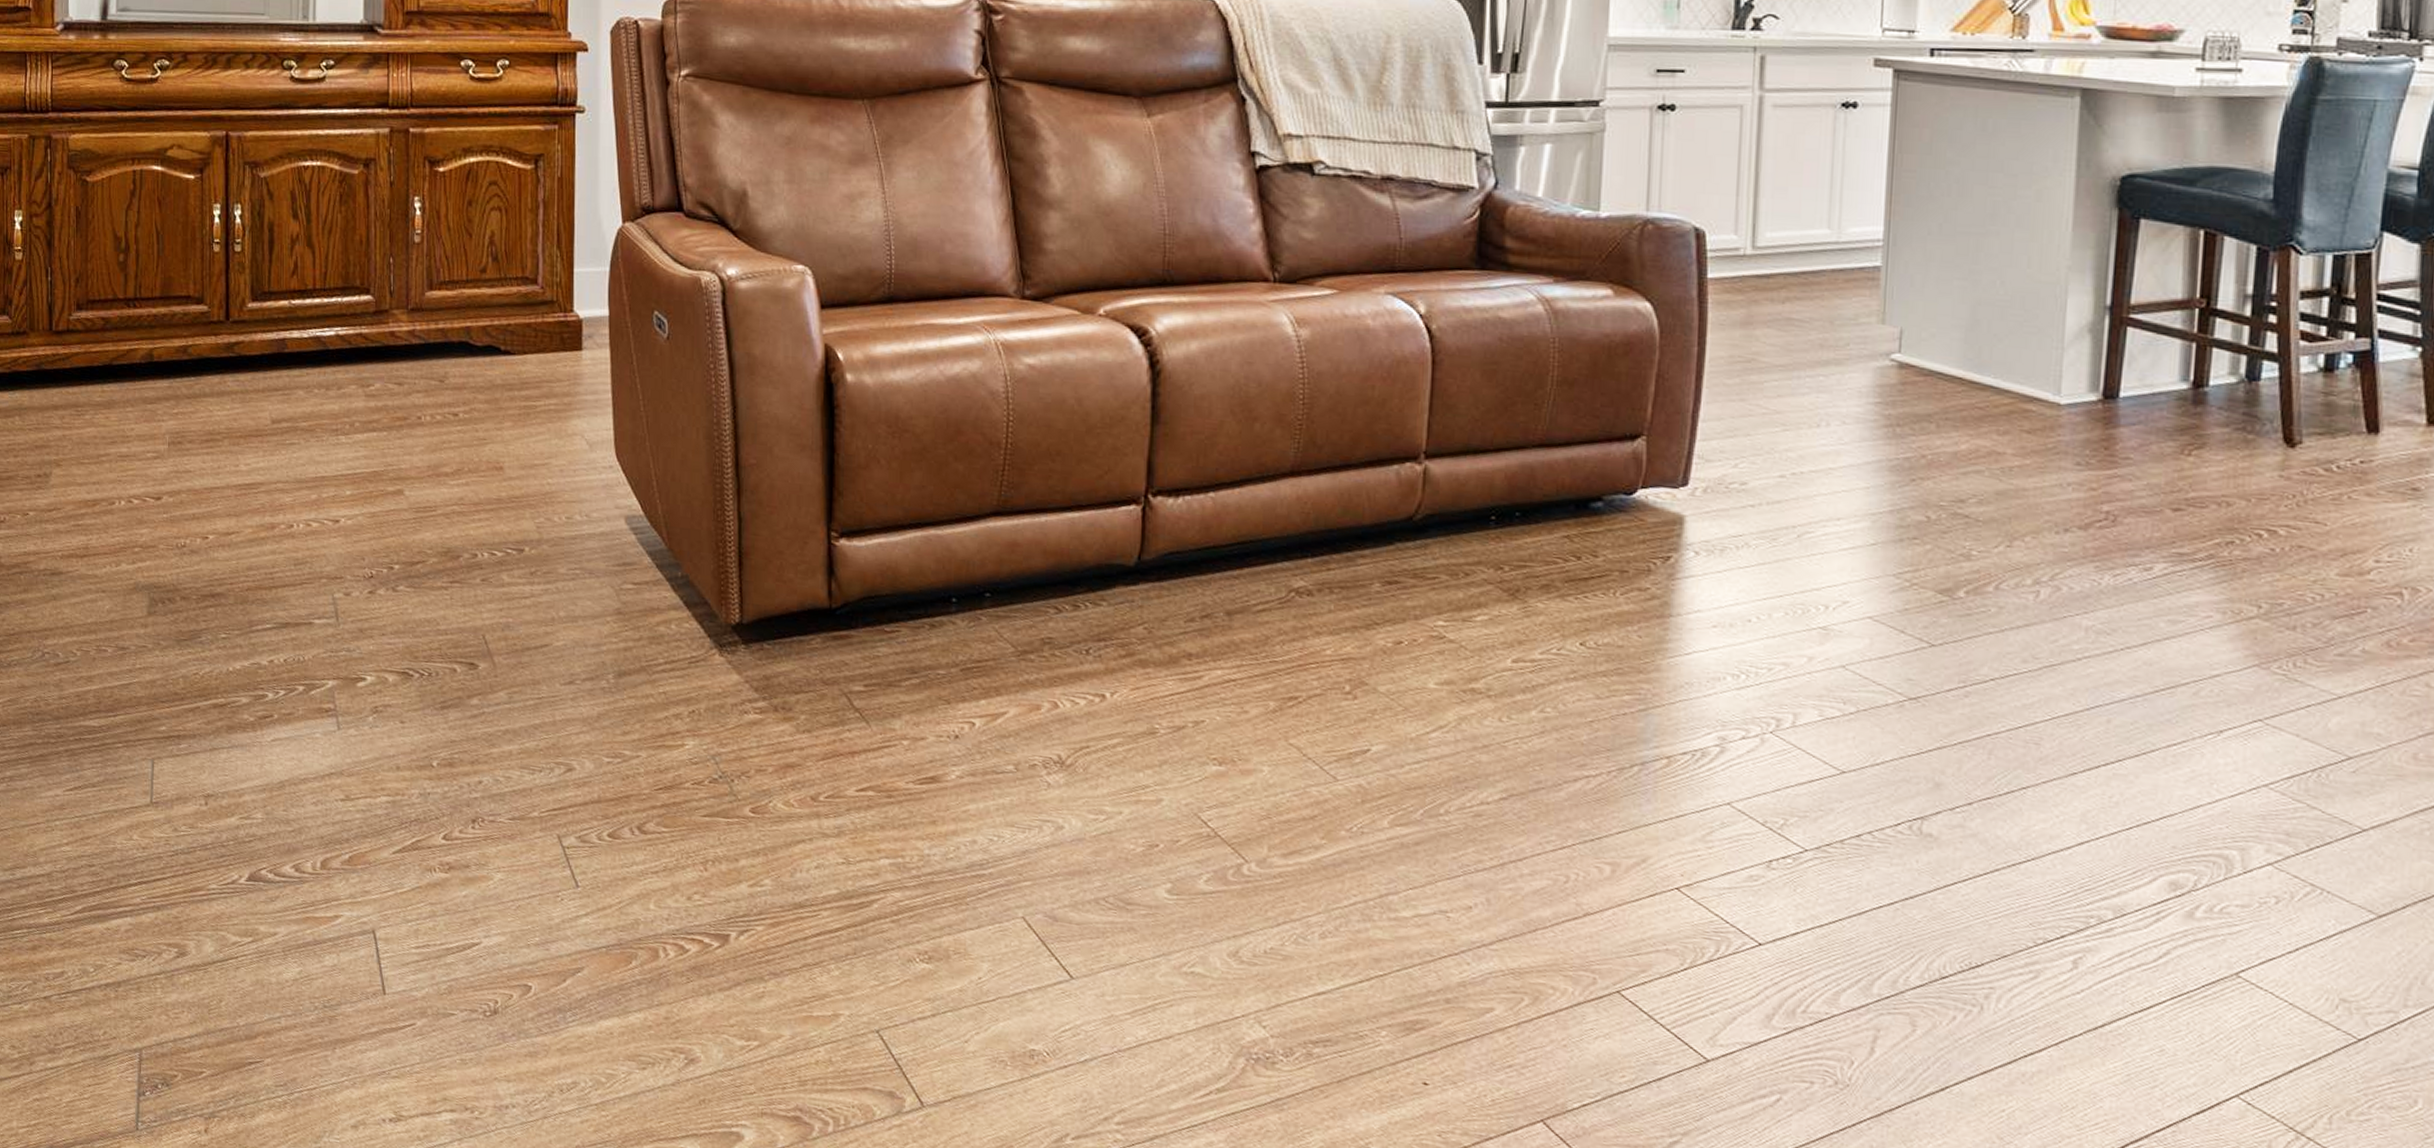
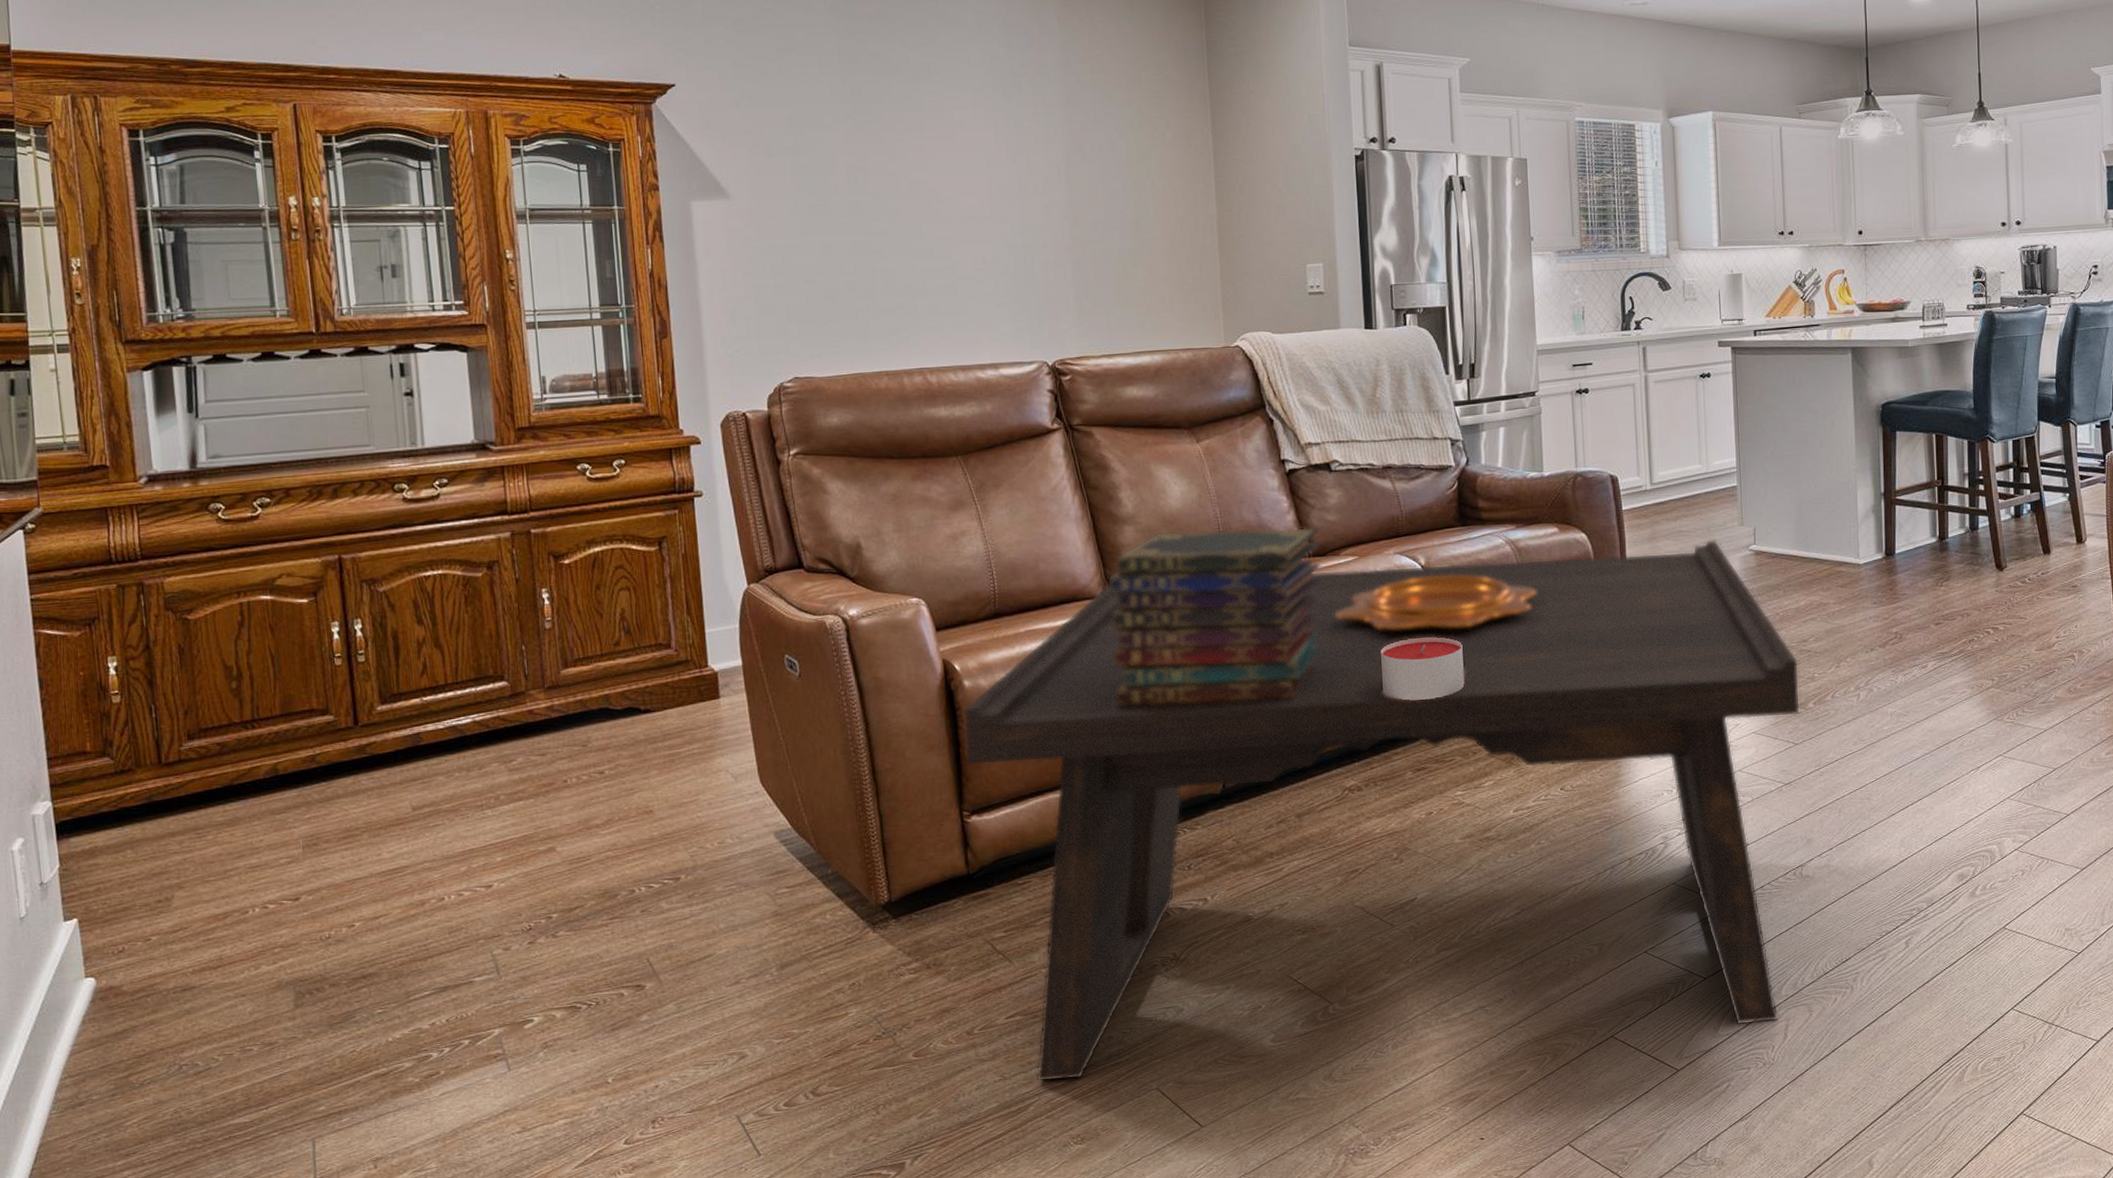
coffee table: none [840,281,1949,1028] -> present [962,539,1801,1081]
book stack: none [1019,224,1289,462] -> present [1107,527,1321,708]
decorative bowl: none [1300,329,1573,407] -> present [1334,574,1536,633]
candle: none [1353,408,1465,494] -> present [1381,637,1465,701]

